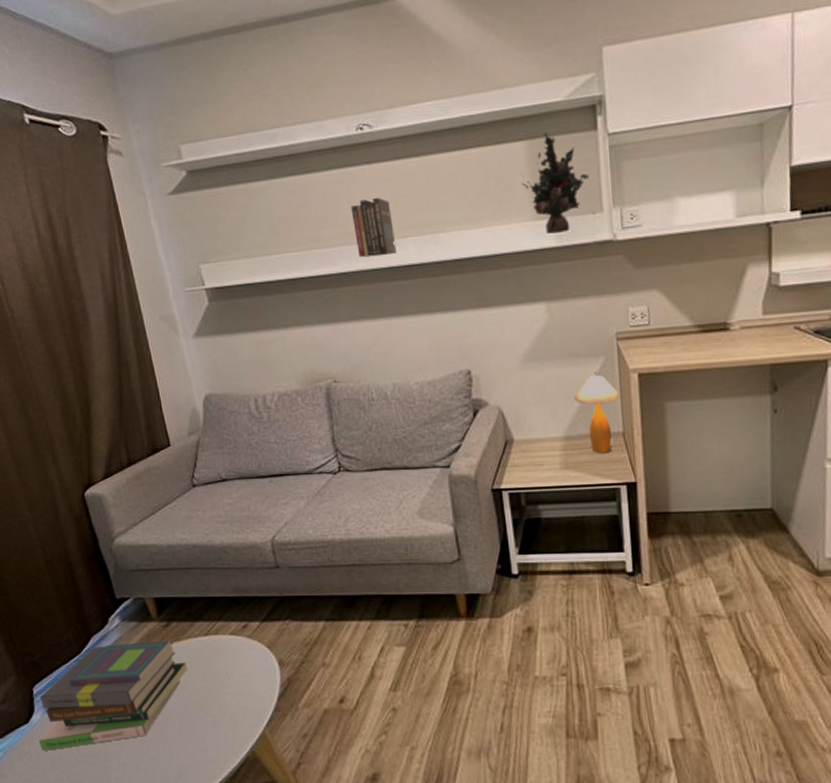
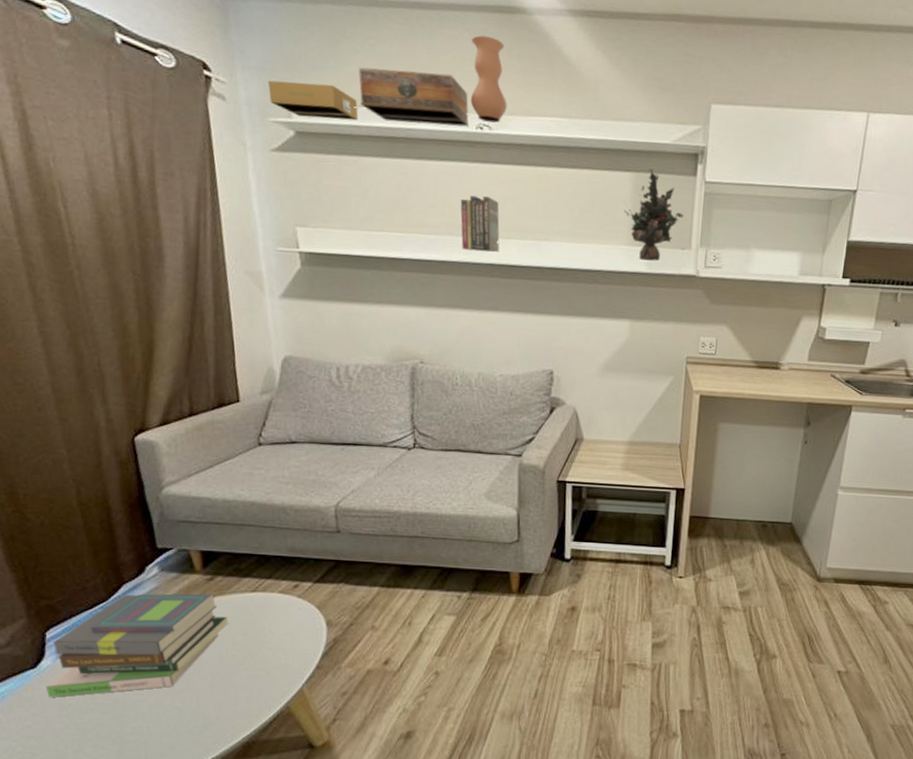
box: none [156,118,242,156] -> present [267,80,359,121]
decorative box: none [236,81,349,142] -> present [358,67,469,127]
vase: none [340,32,384,122] -> present [470,35,507,124]
table lamp: present [574,371,621,454] -> none [642,388,683,461]

